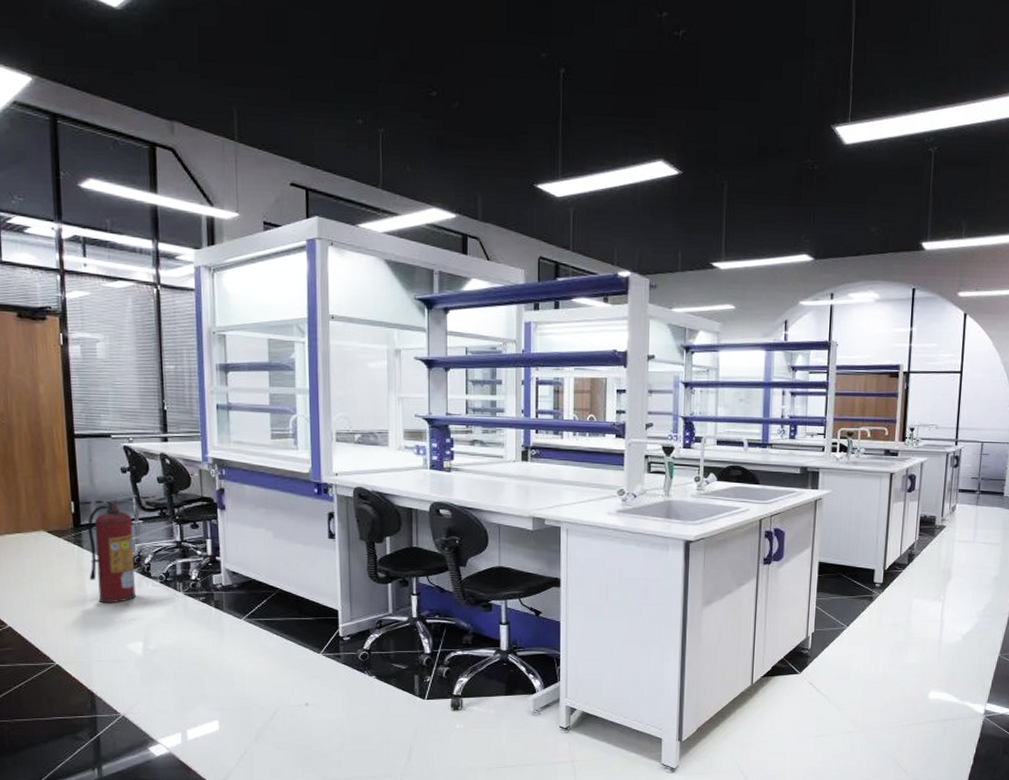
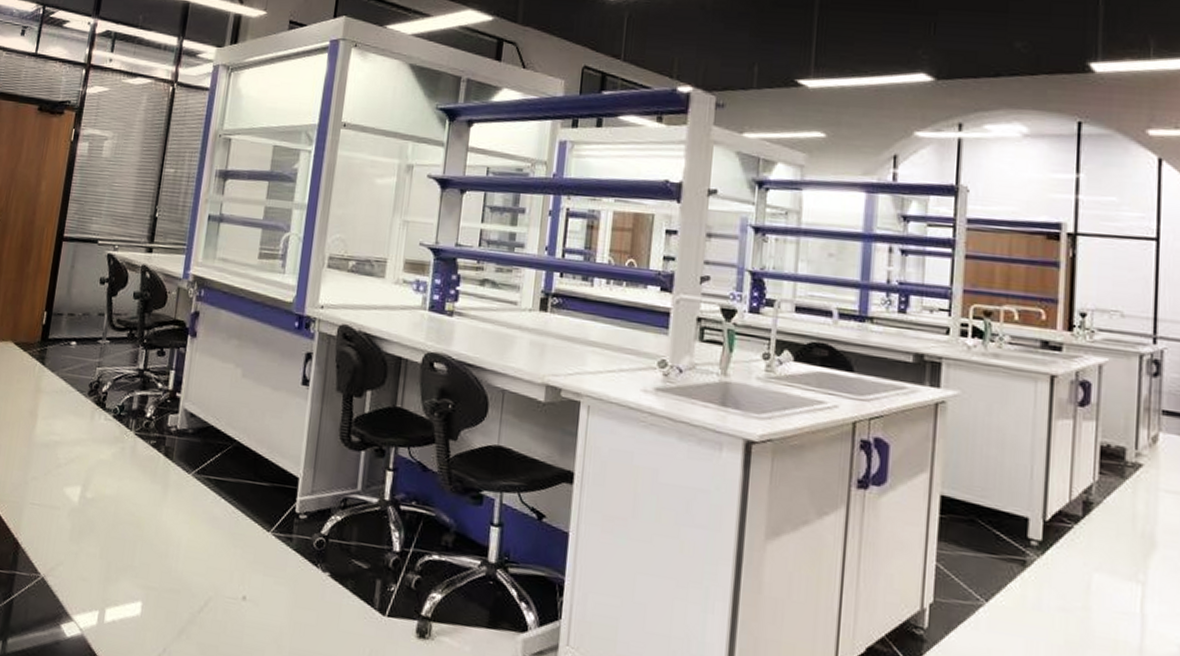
fire extinguisher: present [87,494,138,604] -> none [43,309,110,435]

